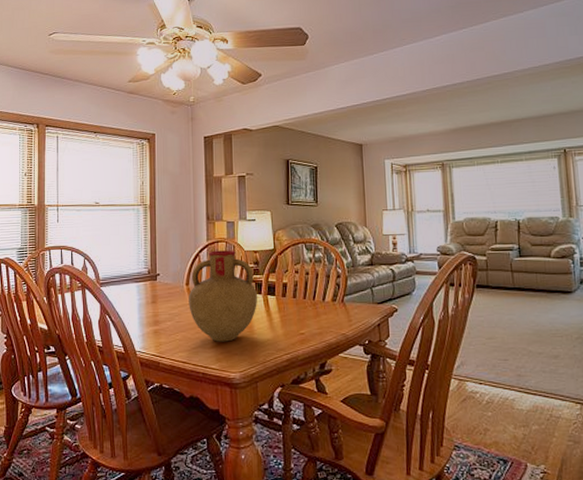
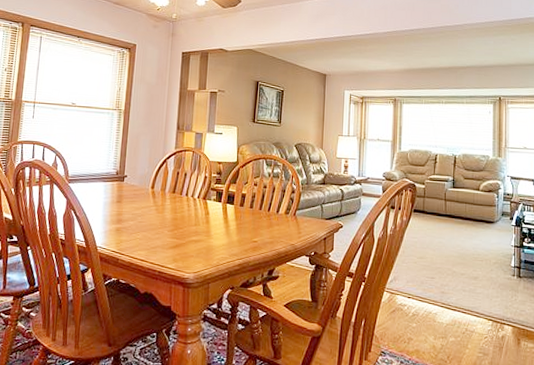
vase: present [188,250,258,342] -> none [152,158,218,244]

